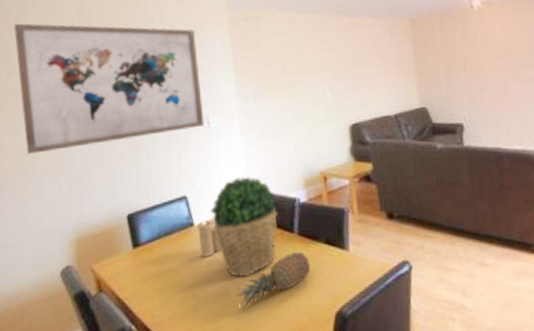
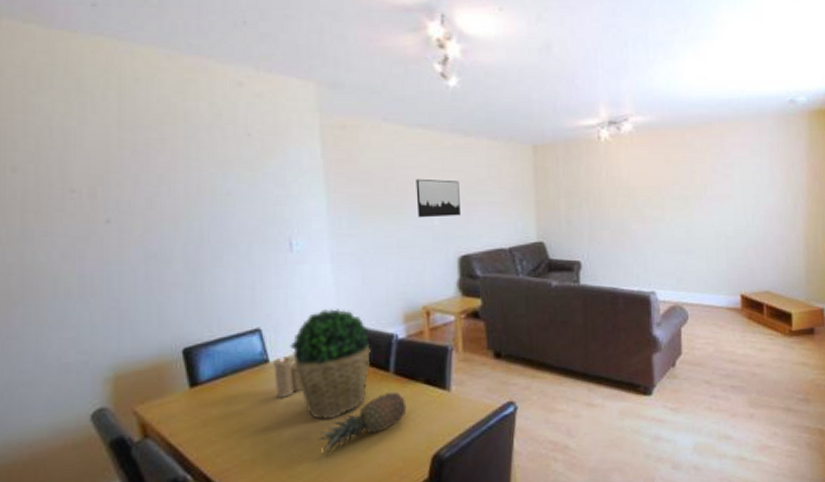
wall art: present [14,23,204,154] -> none [21,103,285,272]
wall art: none [309,57,349,93] -> present [416,178,460,218]

